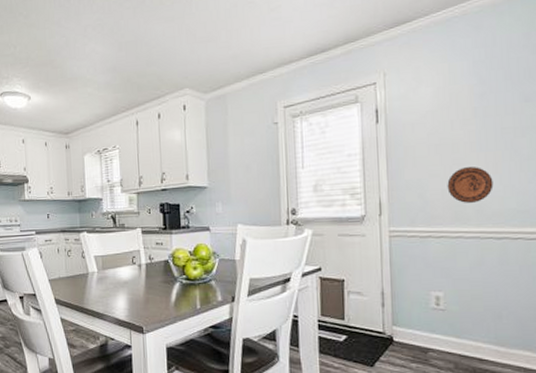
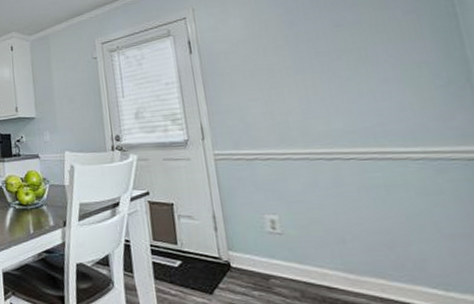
decorative plate: present [447,167,494,203] -> none [267,89,316,125]

